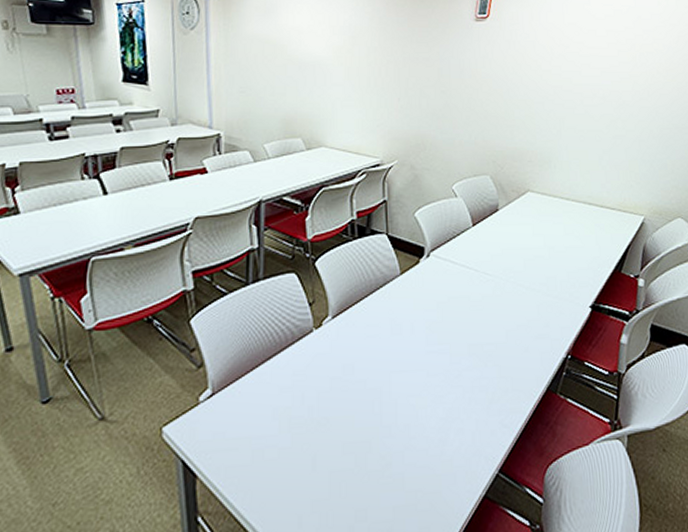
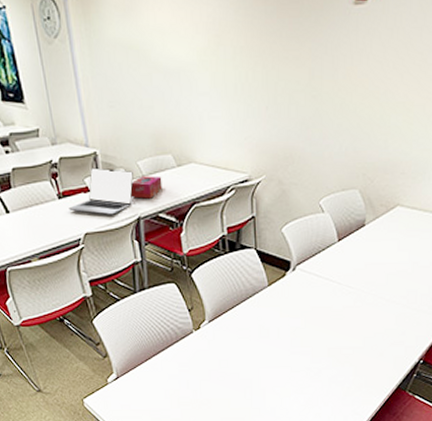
laptop: none [180,149,258,198] -> present [69,167,134,215]
tissue box: none [253,158,289,181] -> present [130,176,162,199]

